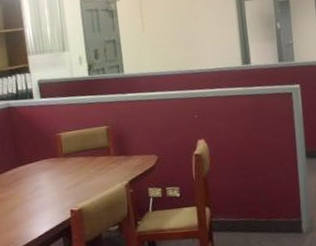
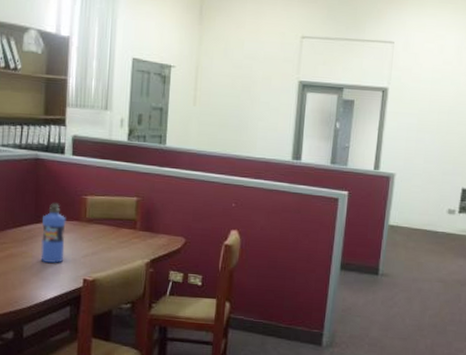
water bottle: none [23,144,50,202] -> present [41,203,66,263]

